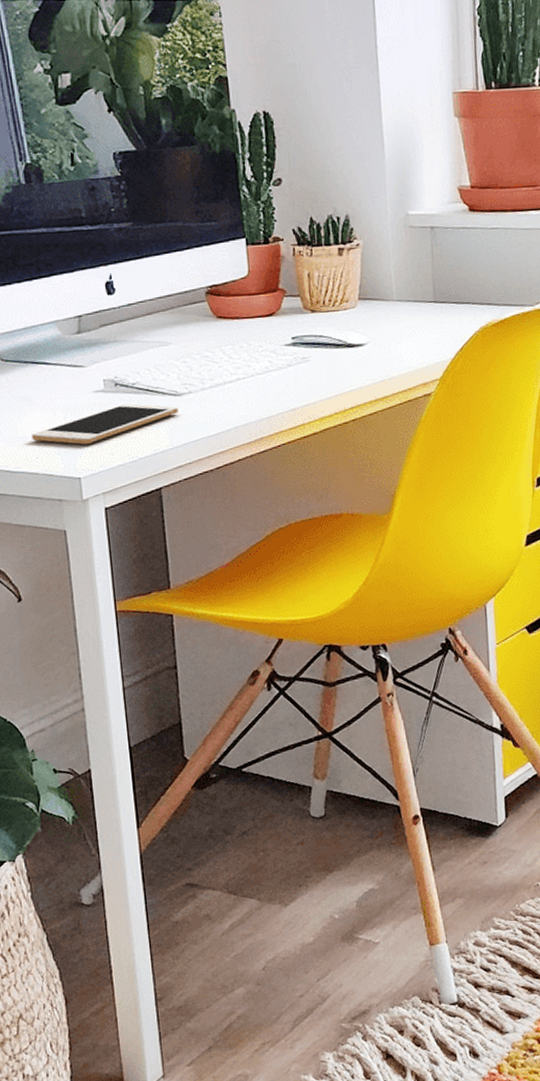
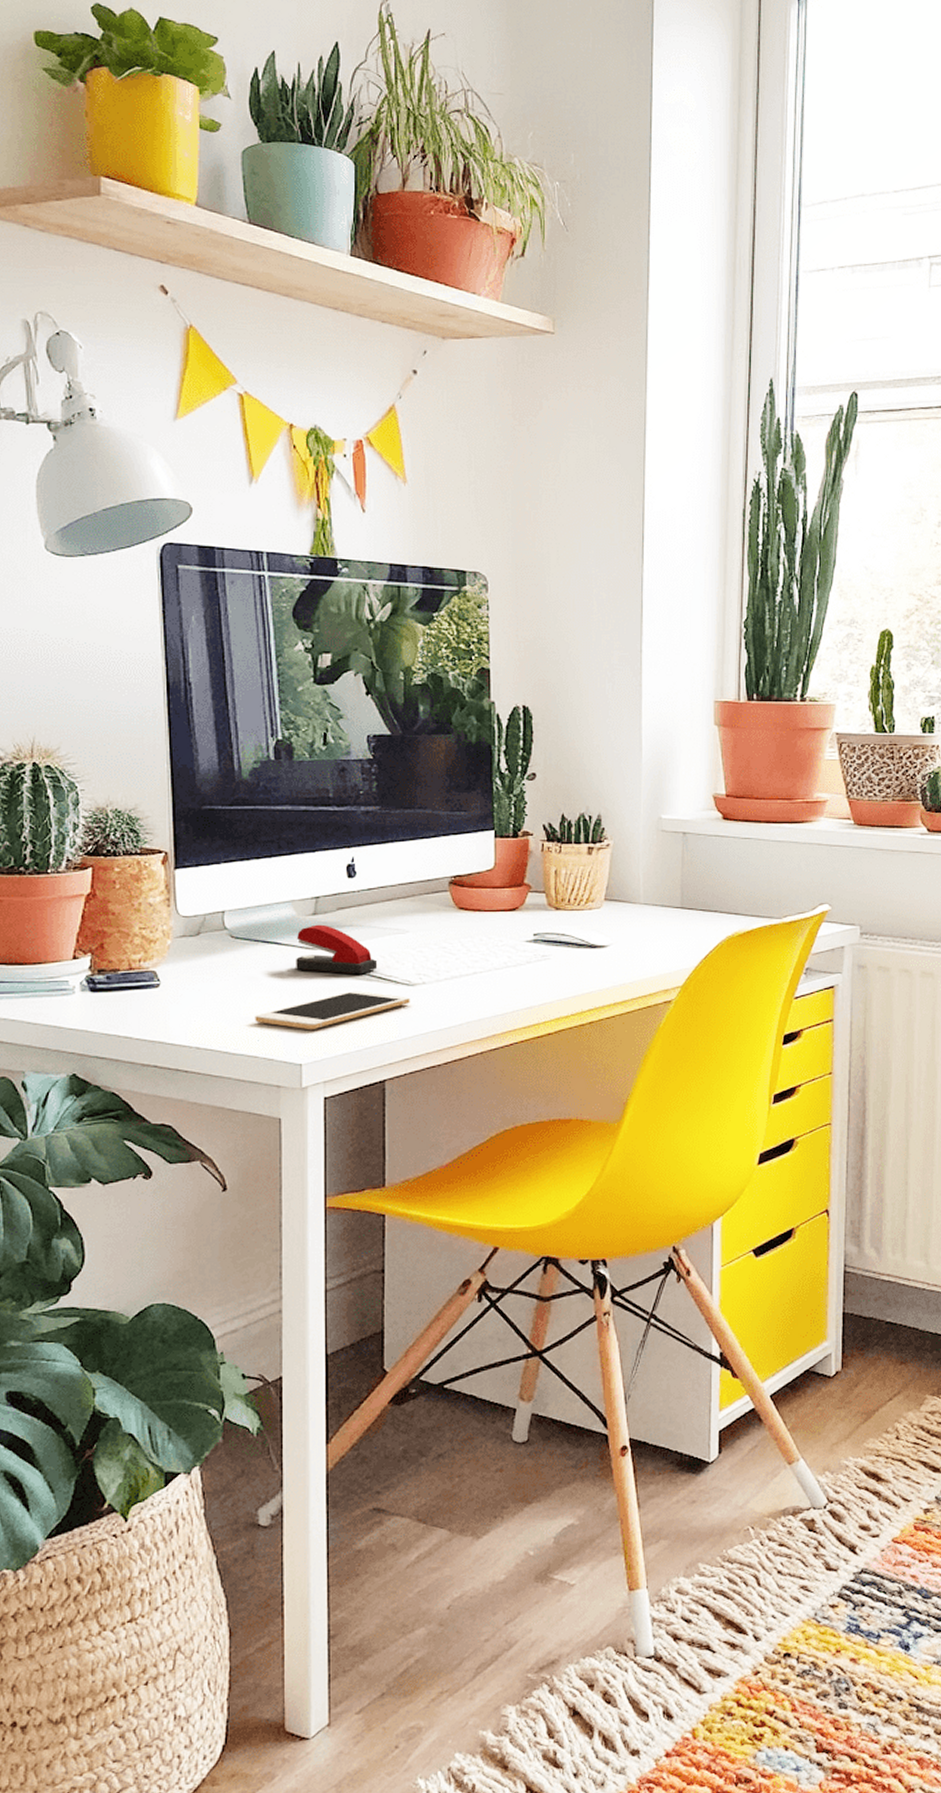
stapler: none [64,342,144,389] -> present [296,924,378,975]

